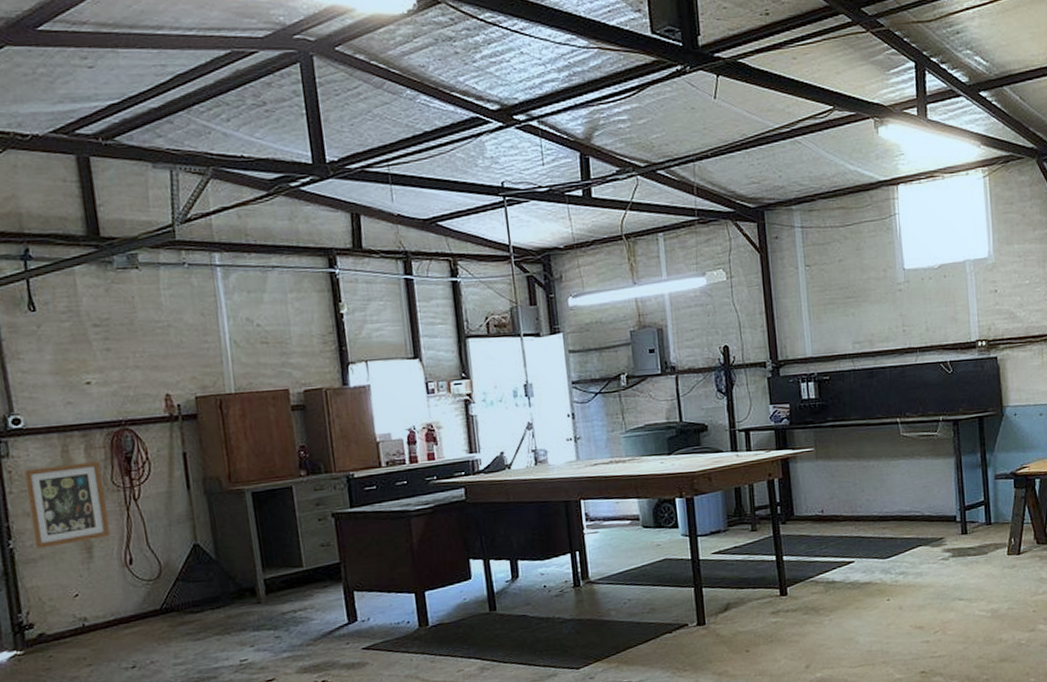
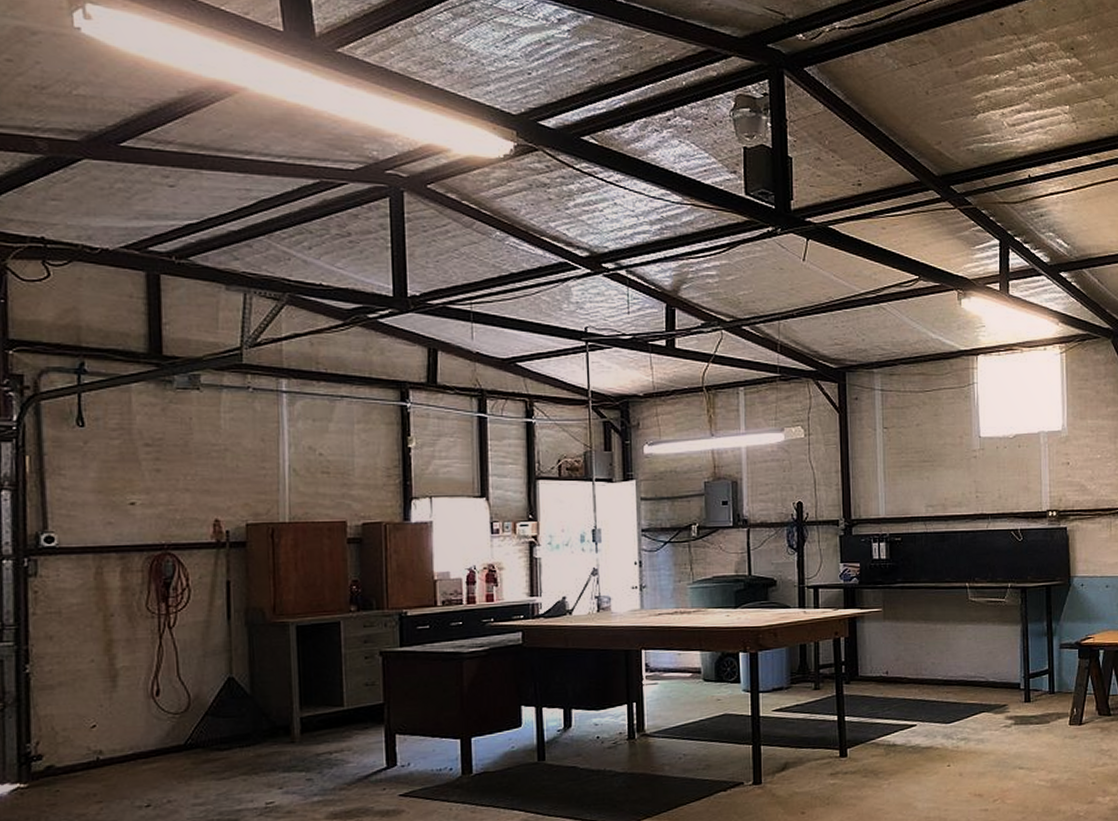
wall art: present [23,461,110,549] -> none [50,585,138,675]

